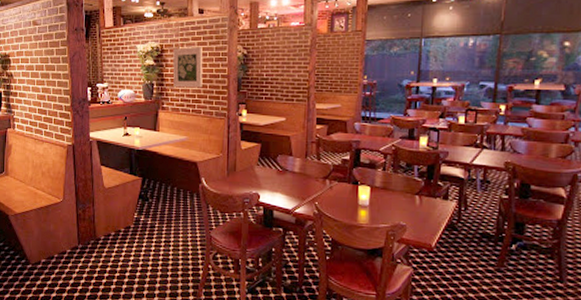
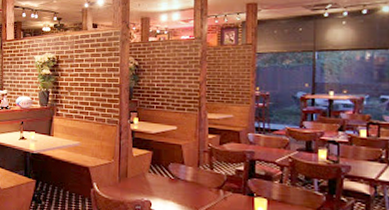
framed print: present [172,47,203,88] -> none [67,58,96,96]

